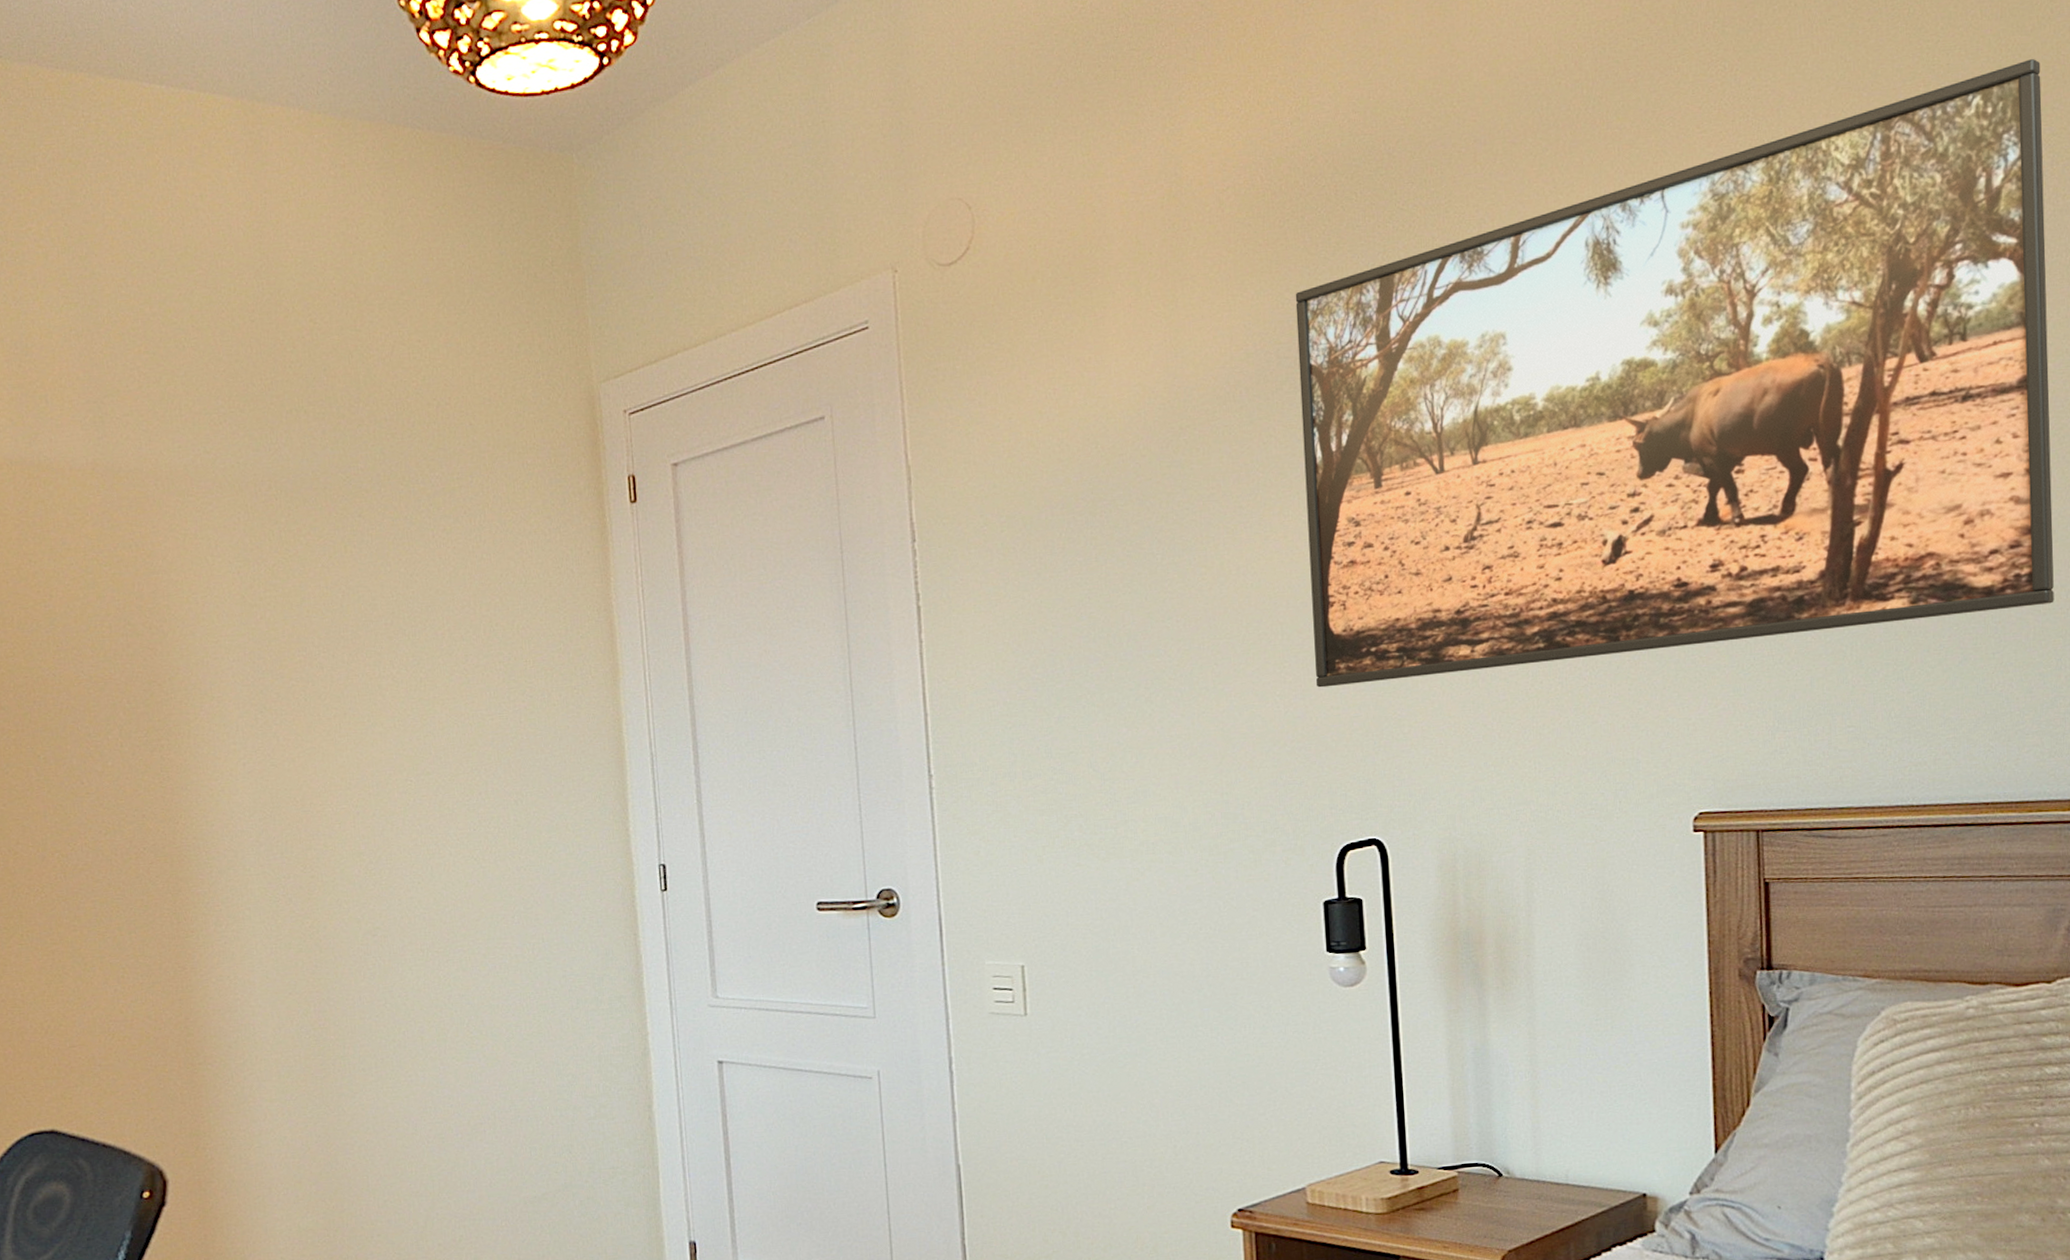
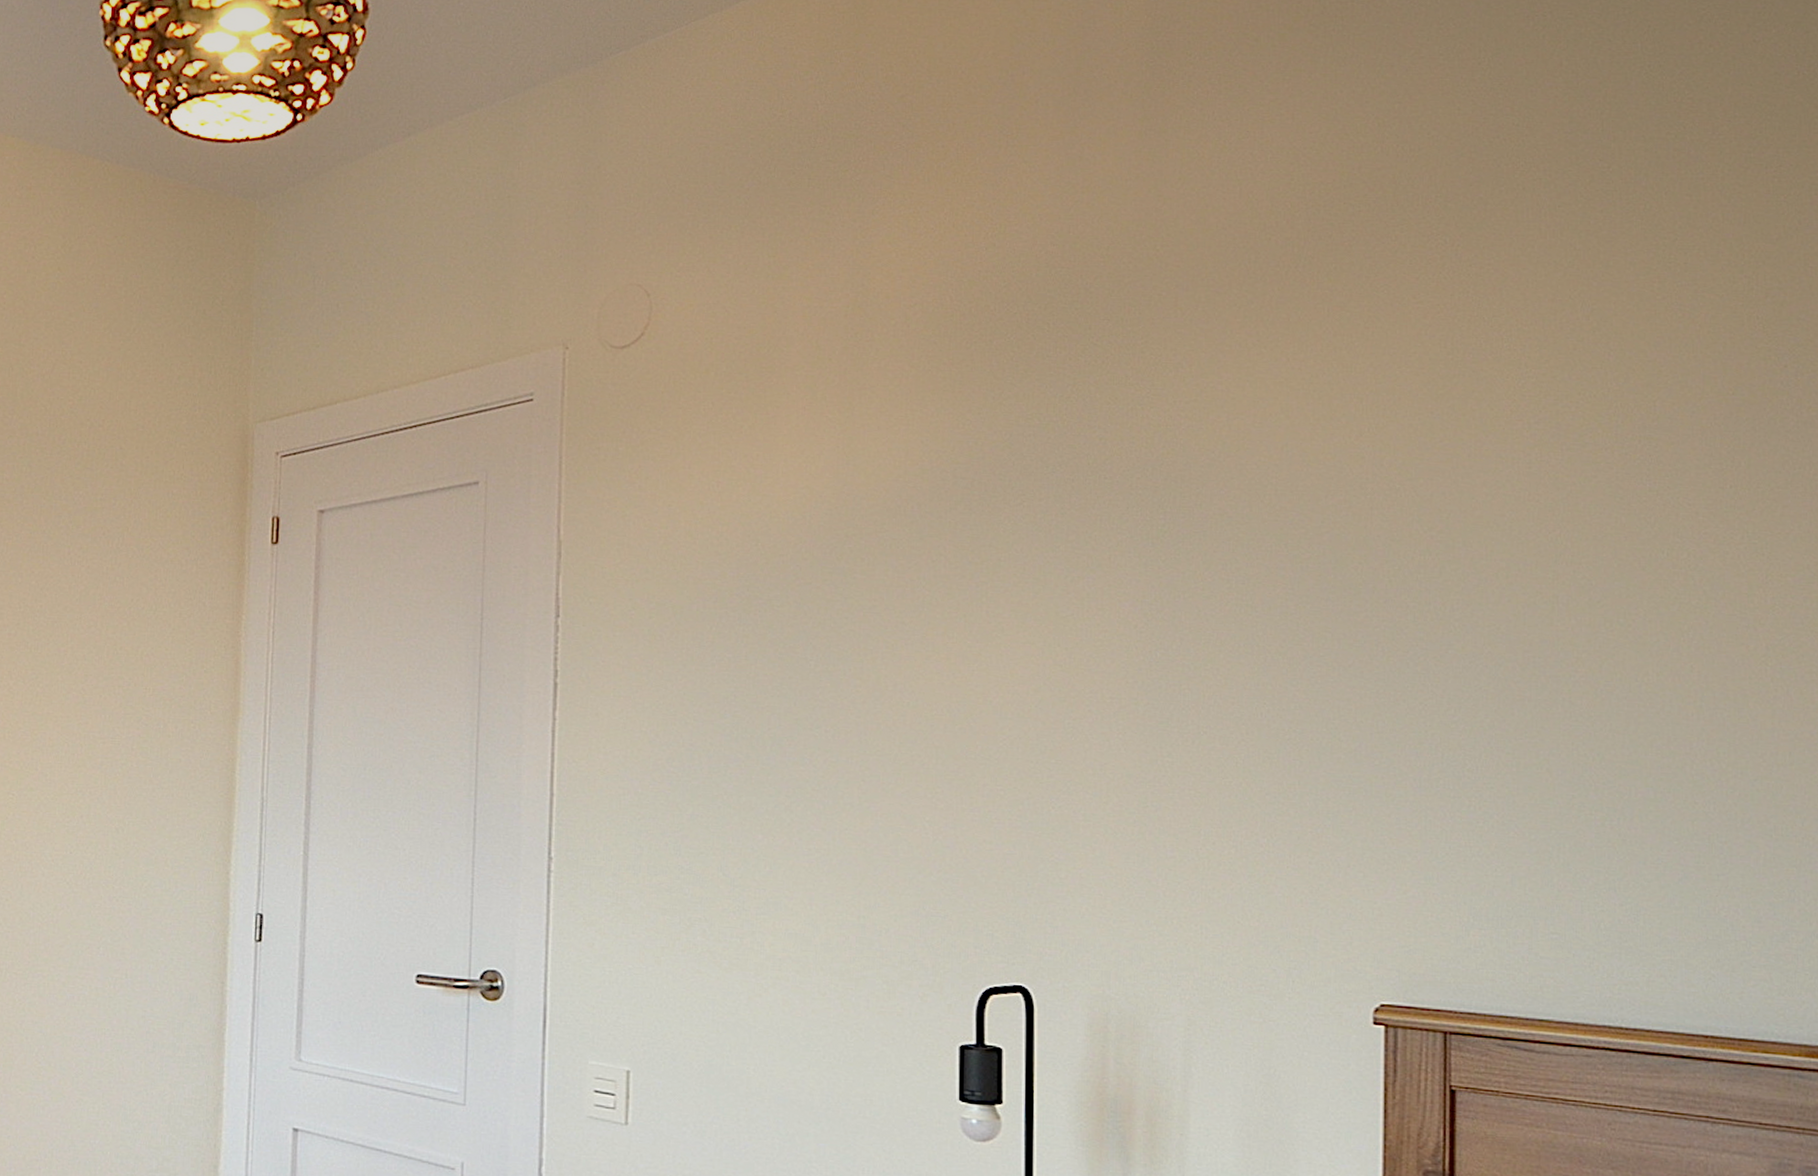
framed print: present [1295,59,2054,688] -> none [970,268,1789,830]

